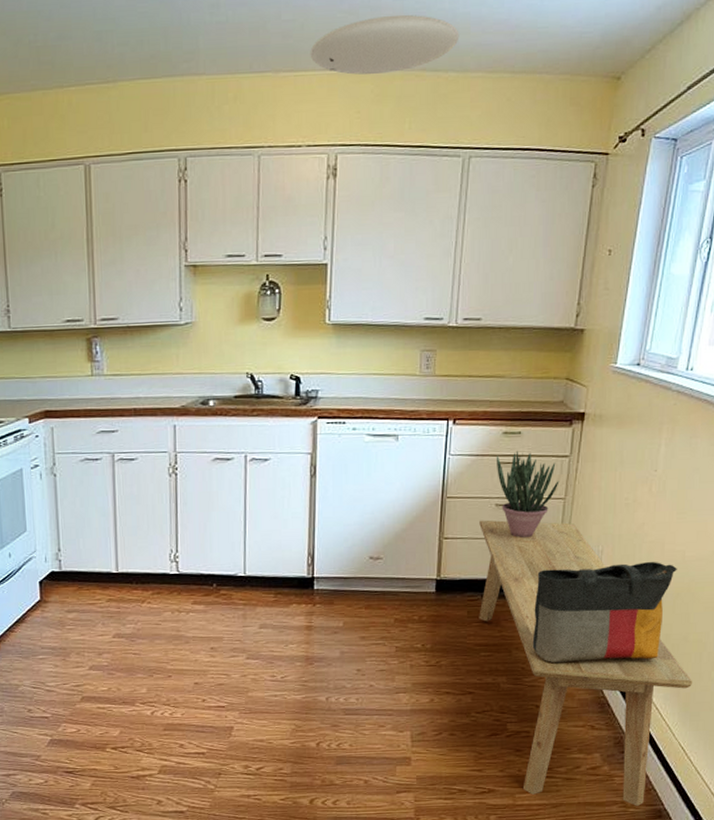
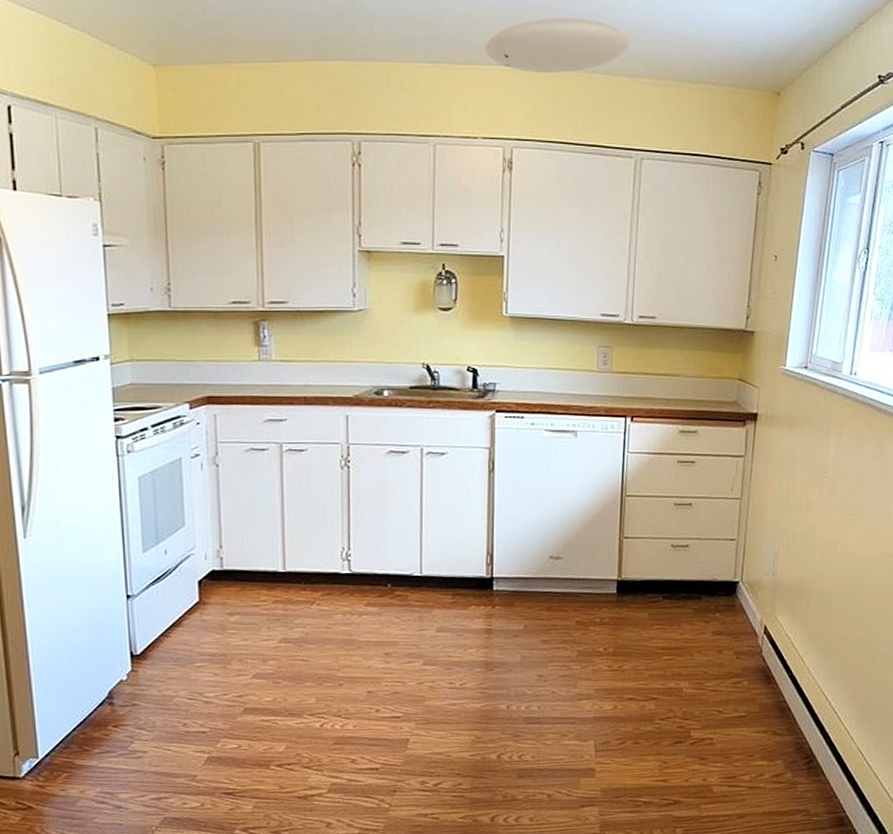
bench: present [479,520,692,806] -> none [659,519,868,814]
potted plant: present [496,450,560,538] -> none [673,449,735,539]
tote bag: present [532,561,677,664] -> none [713,562,849,667]

